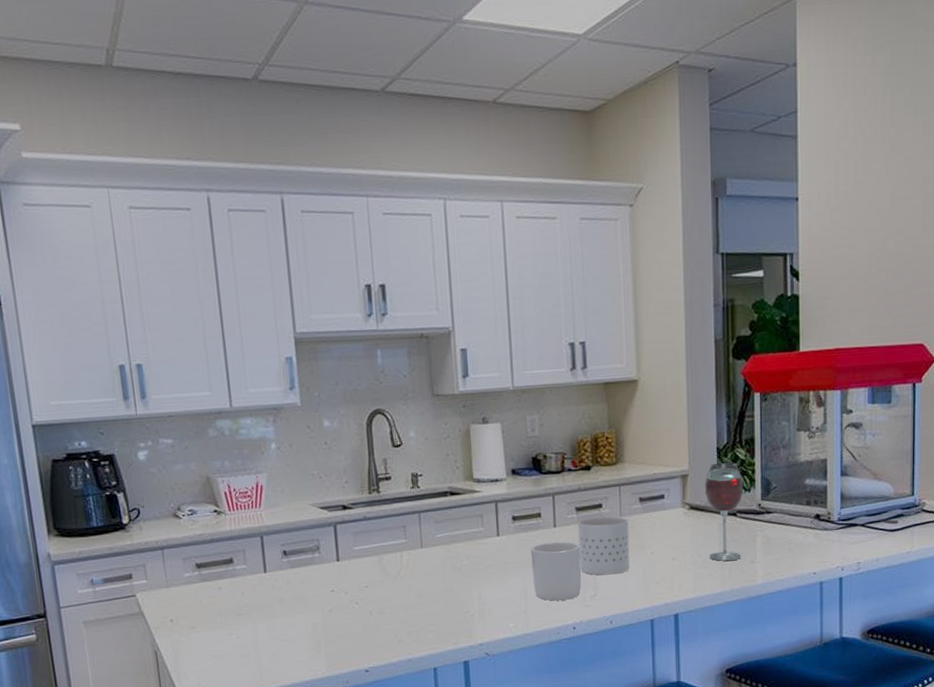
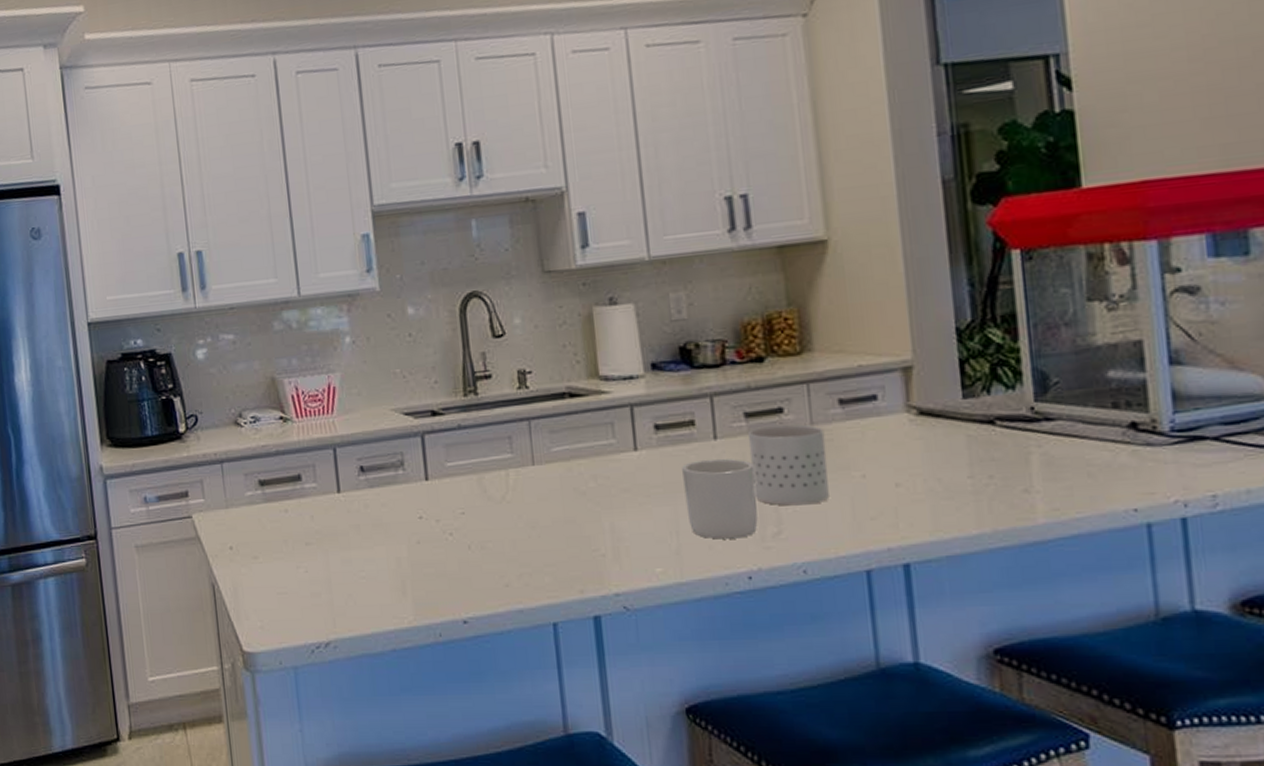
wineglass: present [705,463,743,561] -> none [940,348,1007,489]

